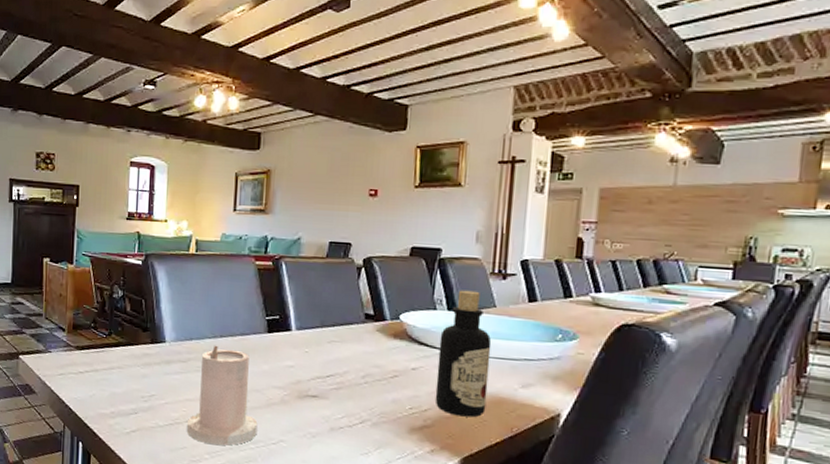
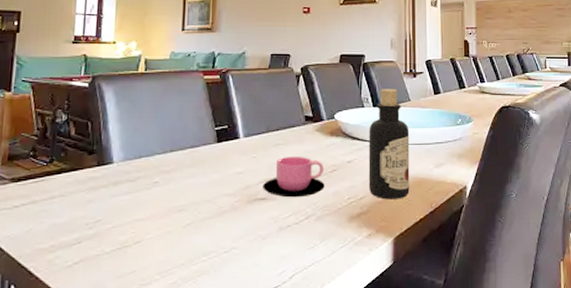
candle: present [186,345,258,446] -> none [135,160,209,264]
cup: none [314,355,384,401] -> present [263,156,325,198]

